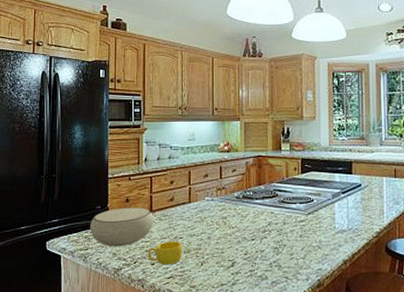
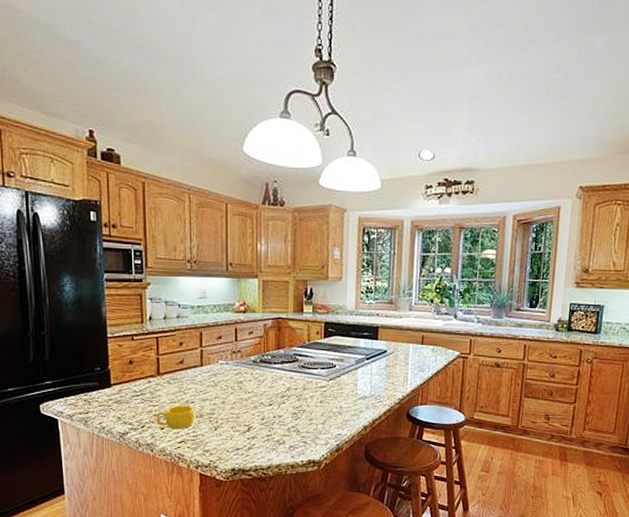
bowl: present [90,207,153,247] -> none [89,369,162,411]

